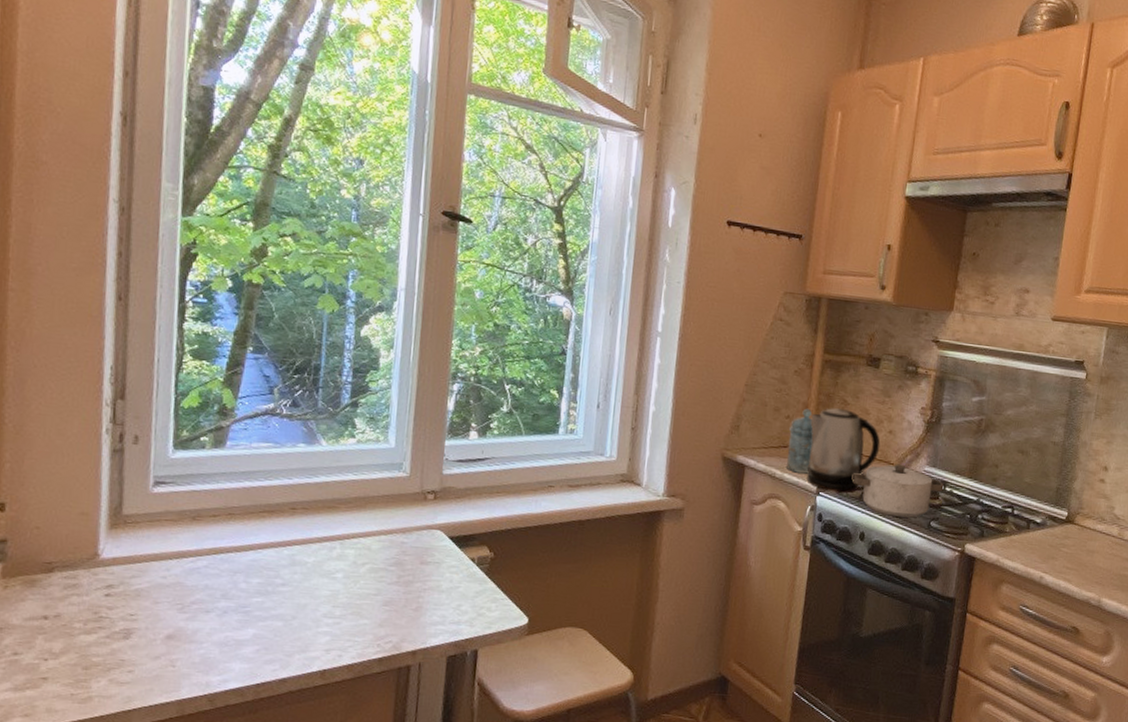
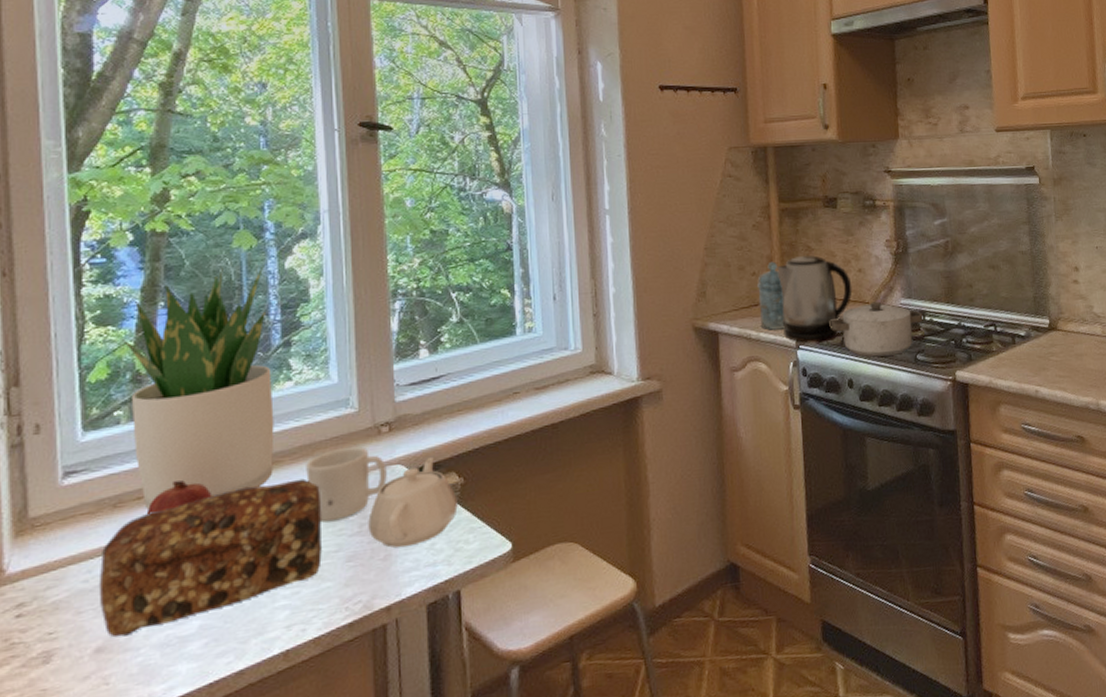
bread loaf: none [173,523,368,630] -> present [98,478,323,637]
planter: none [214,325,343,527] -> present [123,264,275,509]
fruit: none [219,507,276,532] -> present [146,480,213,514]
mug: none [357,506,428,568] -> present [306,447,387,521]
teapot: none [405,528,486,604] -> present [368,456,458,548]

